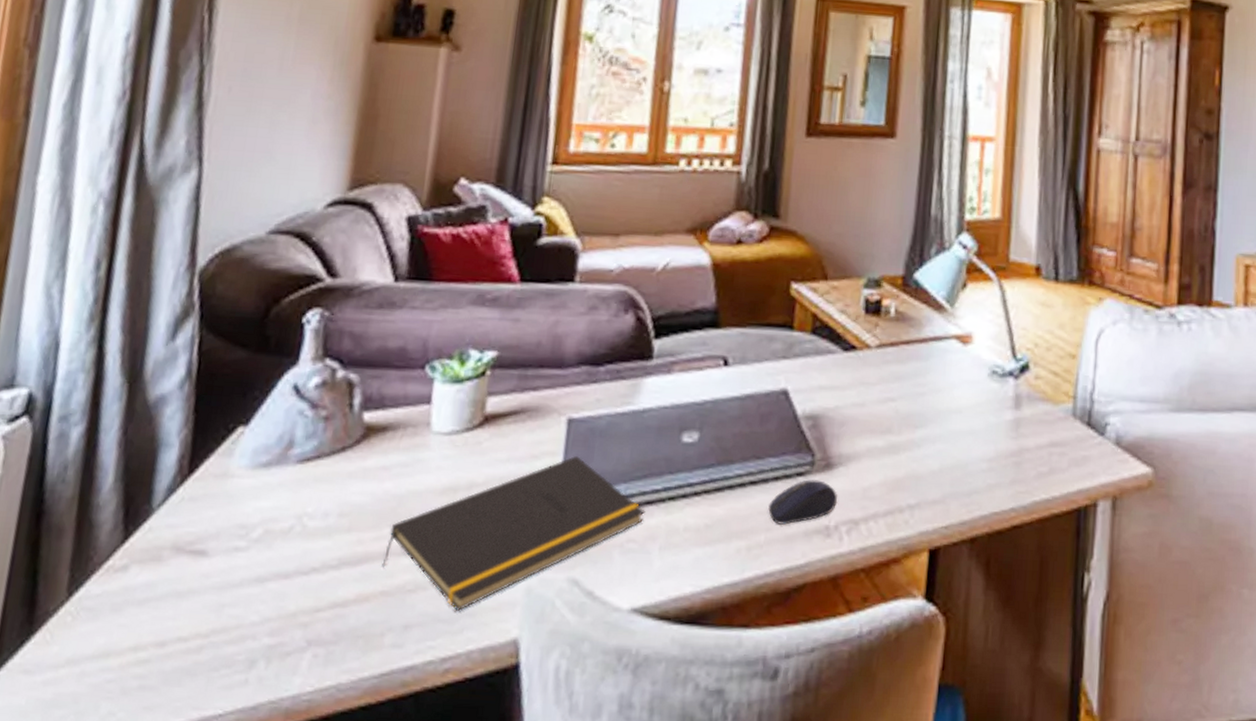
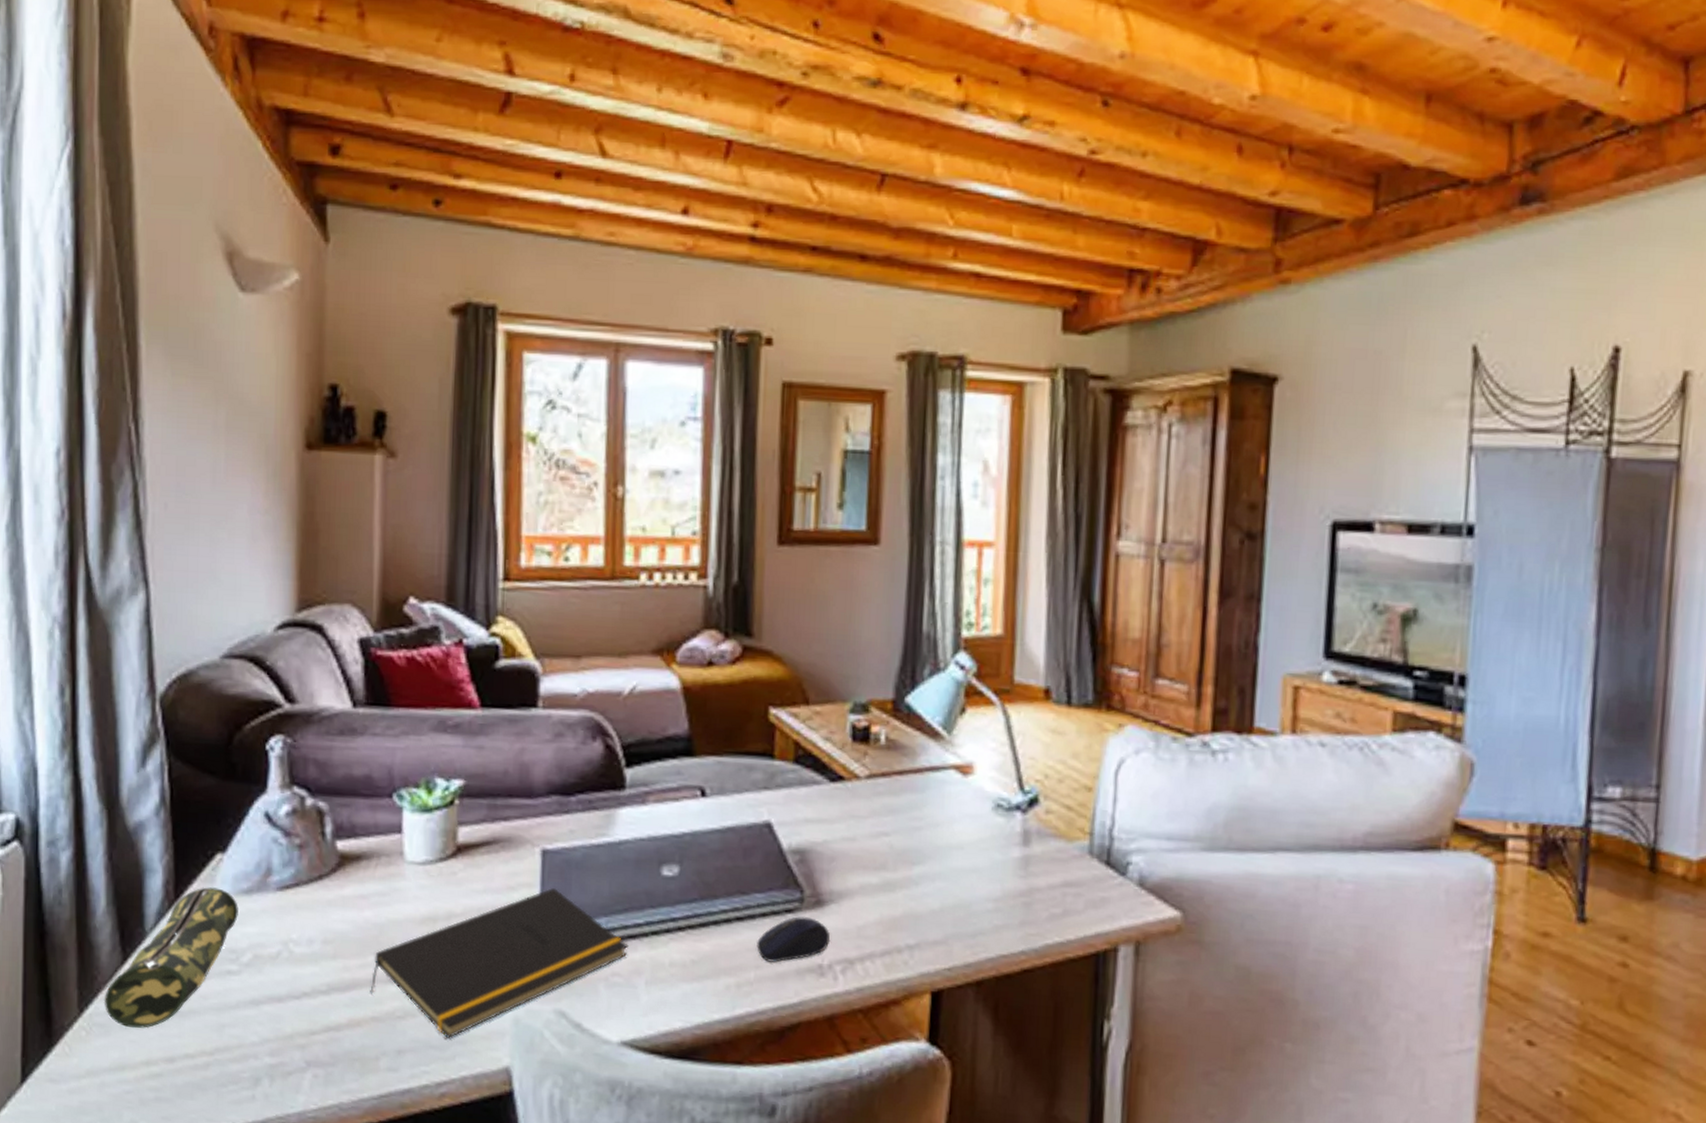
pencil case: none [96,461,256,612] -> present [103,887,240,1029]

